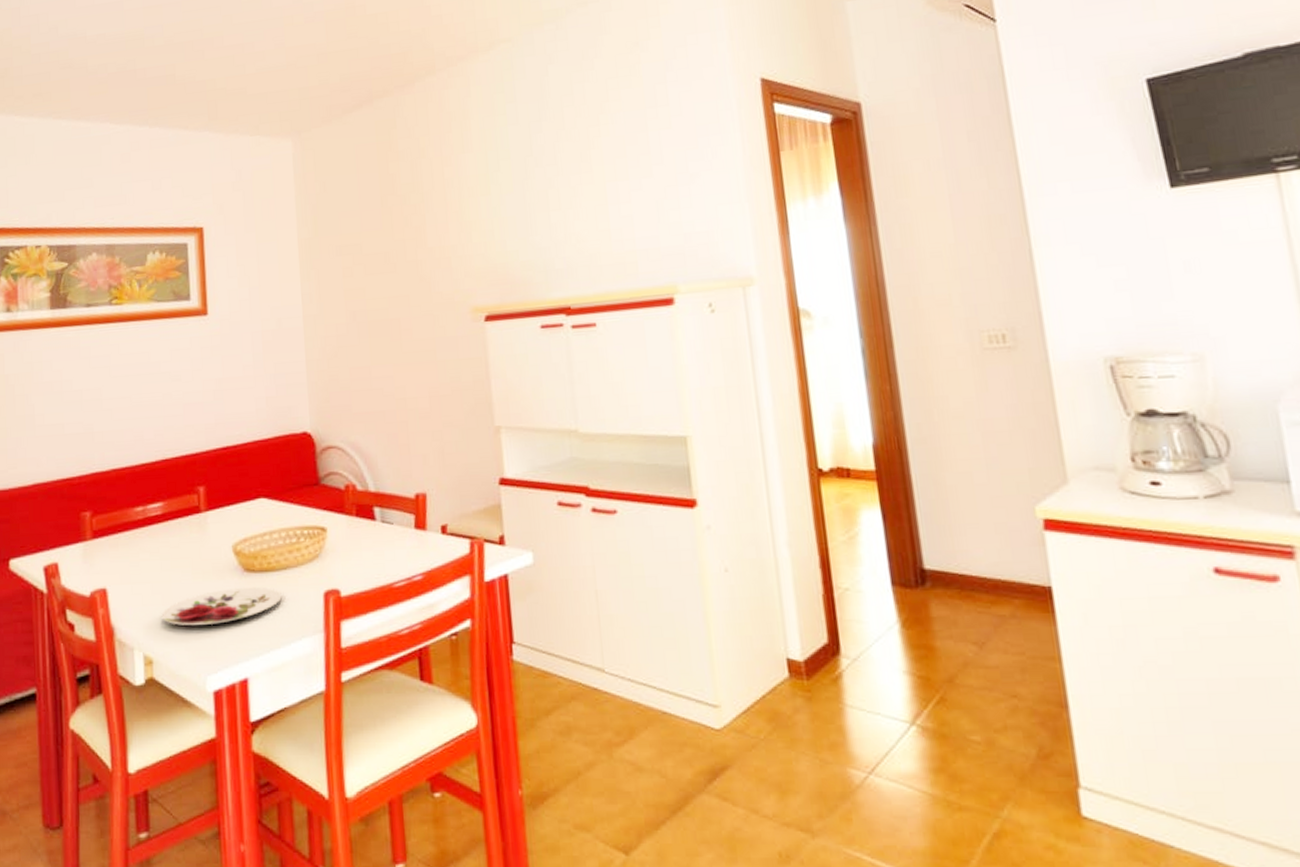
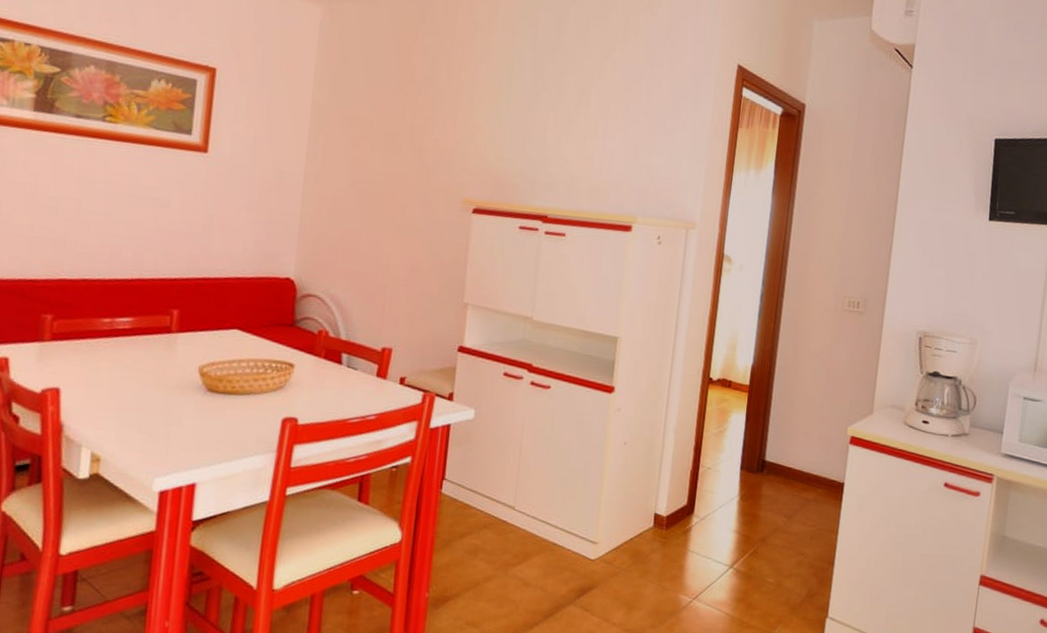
plate: present [161,587,282,625] -> none [115,404,241,434]

